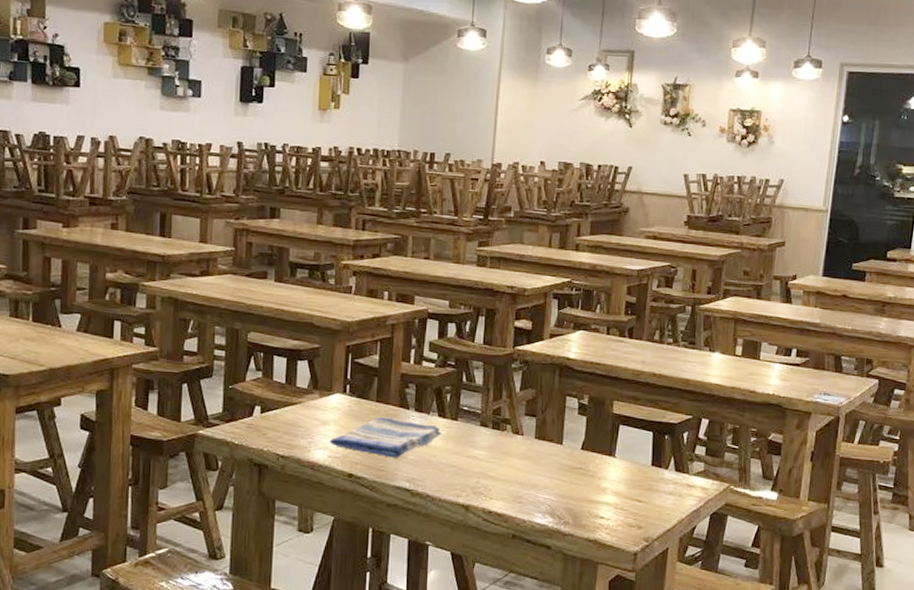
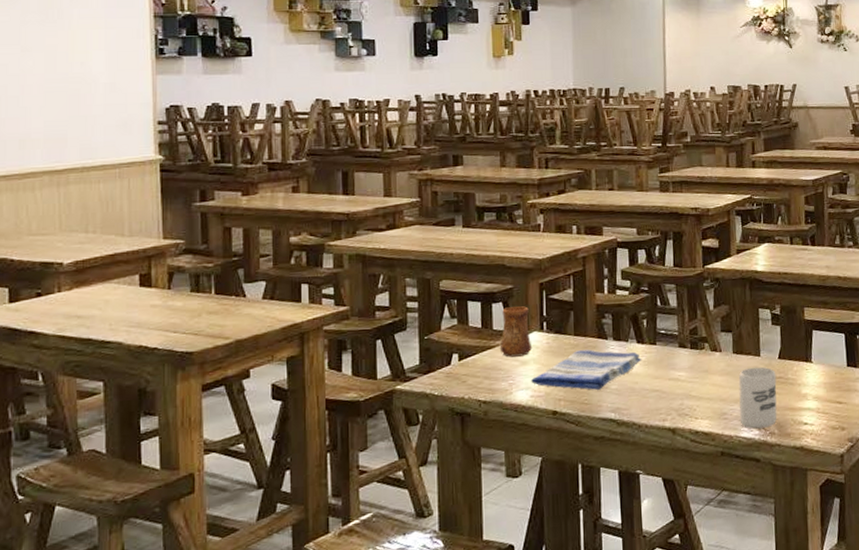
cup: none [301,366,334,416] -> present [499,306,533,357]
cup: none [534,455,577,517] -> present [738,367,777,429]

